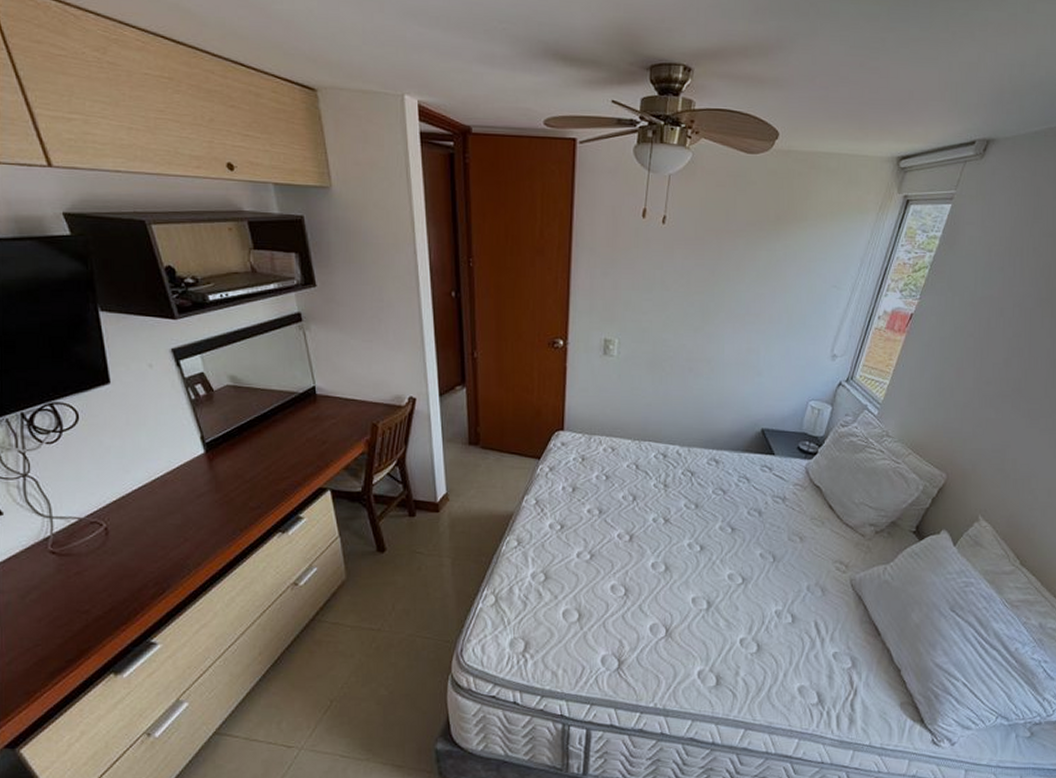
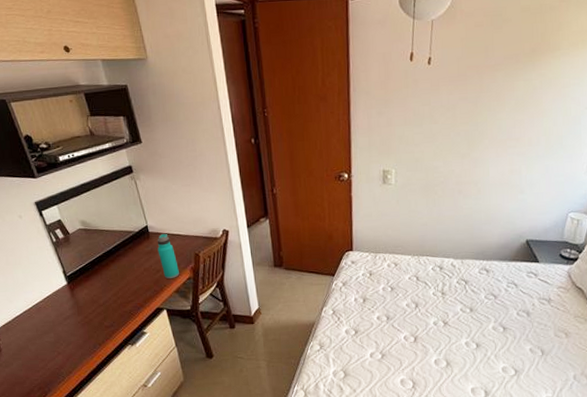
water bottle: none [325,397,352,454] -> present [157,233,180,280]

